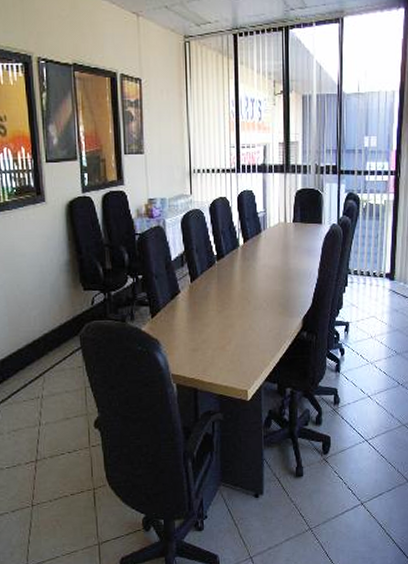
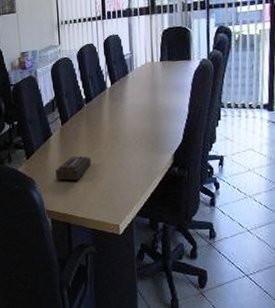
tissue box: none [183,316,221,342] -> present [55,156,92,181]

